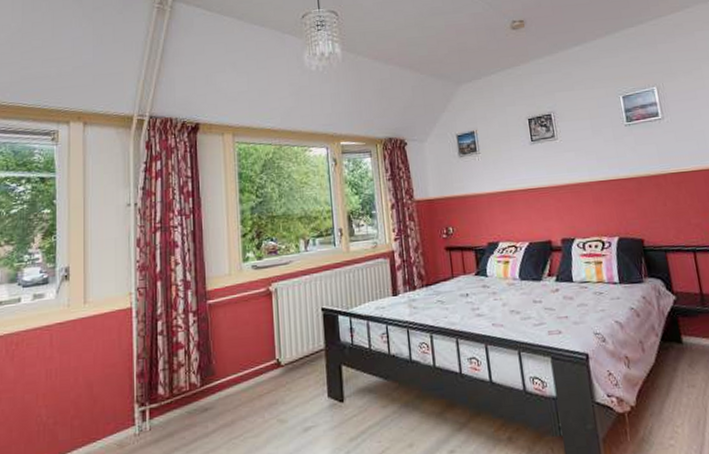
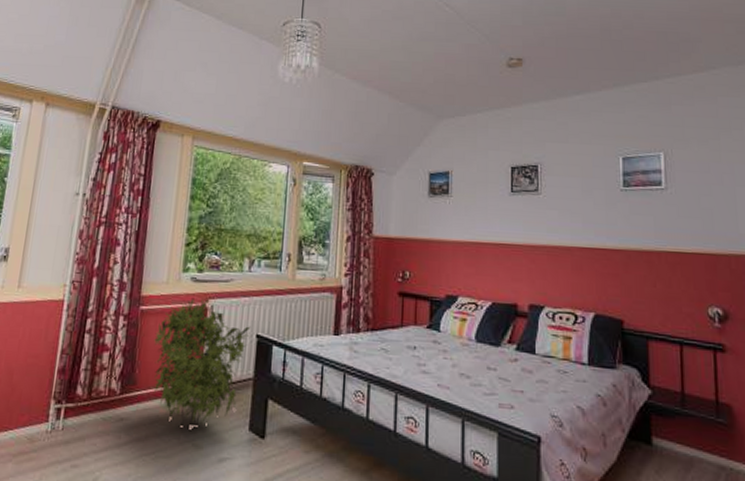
indoor plant: none [225,283,316,405] -> present [153,298,251,426]

